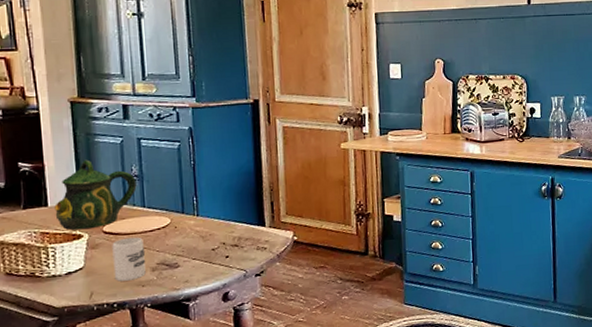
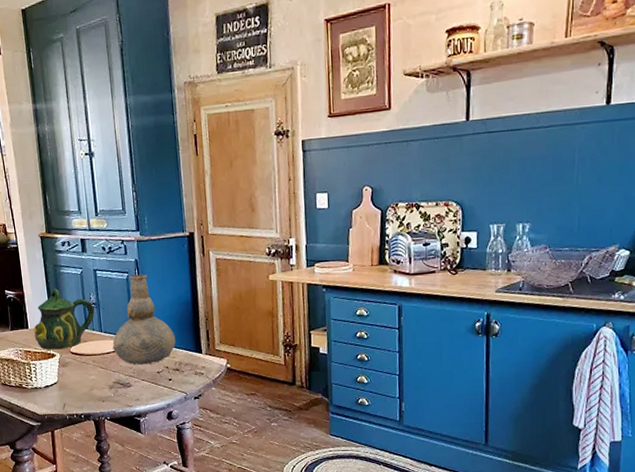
cup: present [112,237,146,282] -> none [78,358,105,396]
vase: none [158,143,235,243] -> present [112,274,176,365]

